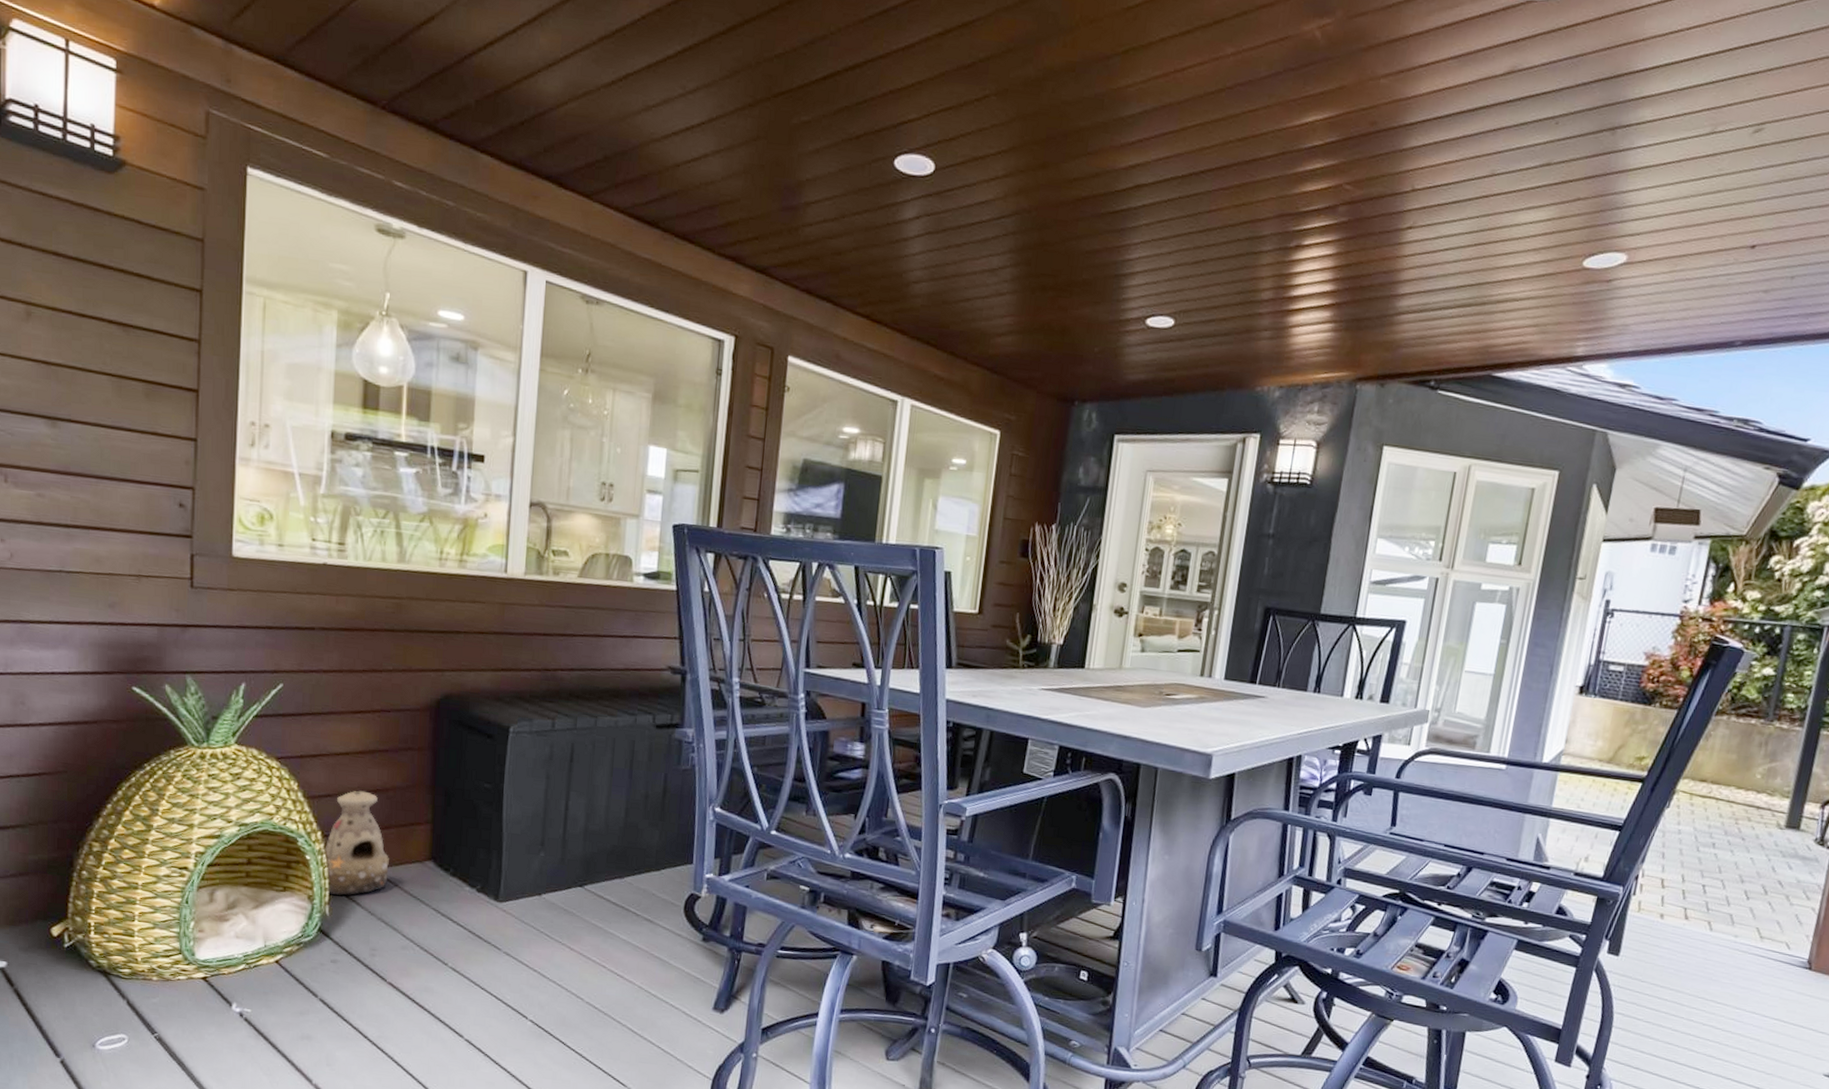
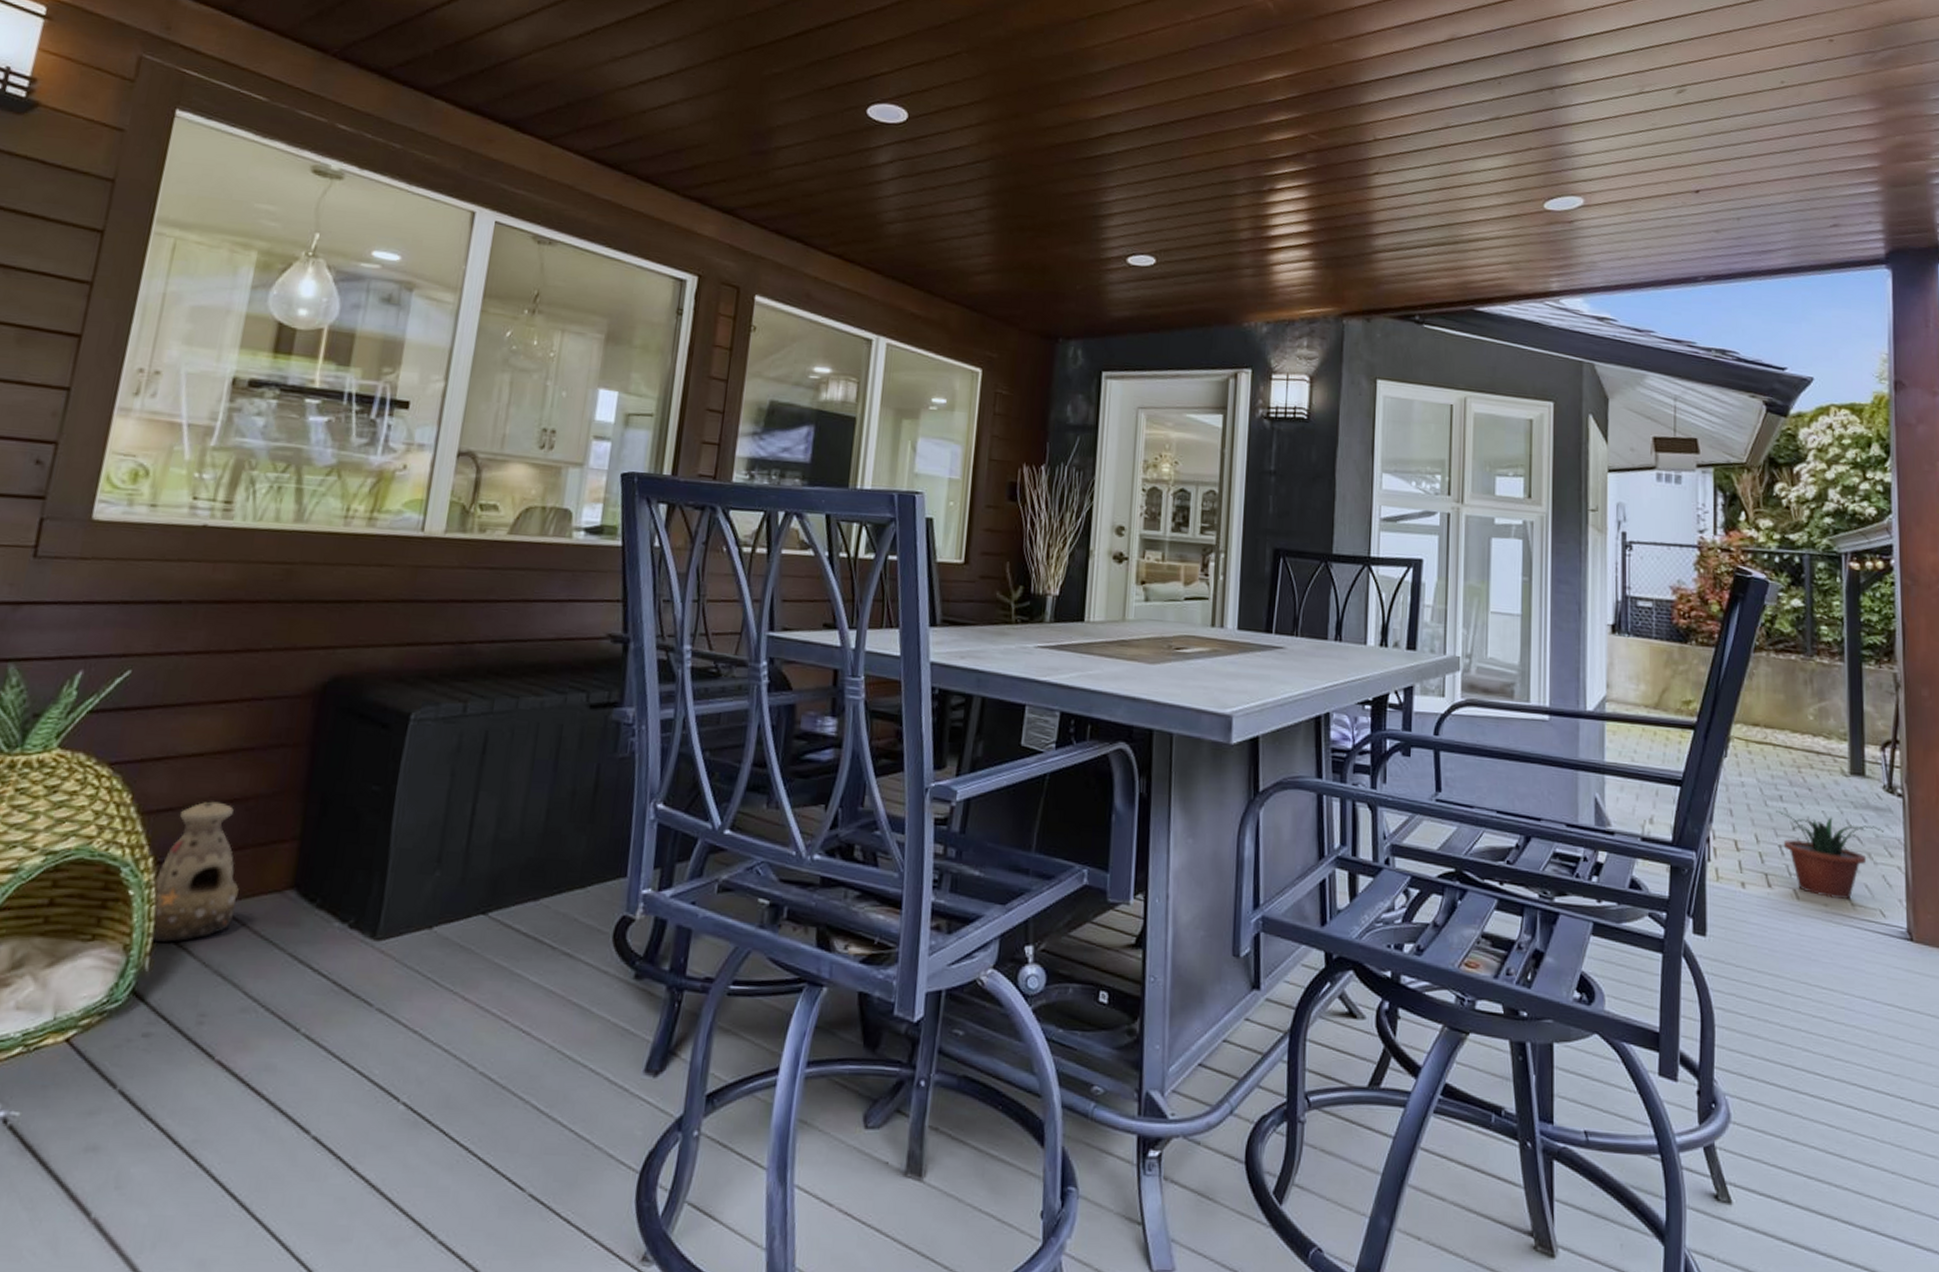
potted plant: none [1706,855,1807,933] -> present [1776,810,1885,899]

